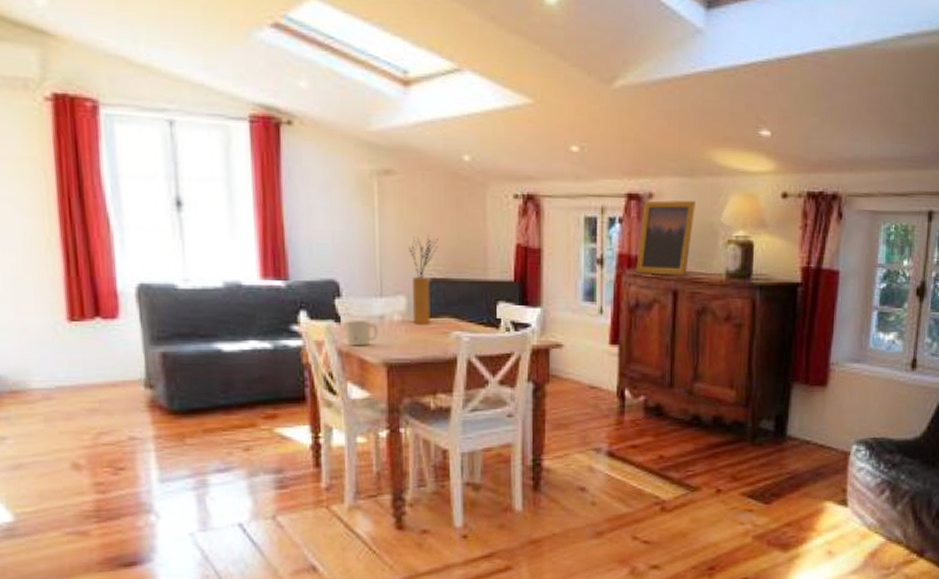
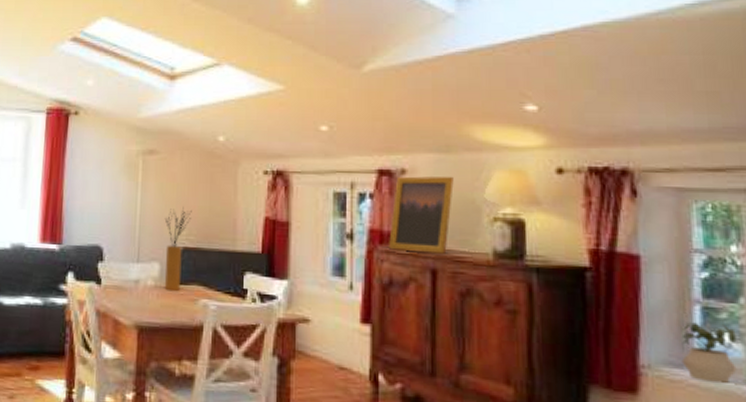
mug: present [345,321,379,346] -> none [104,283,133,308]
potted plant: none [860,325,899,373] -> present [681,322,737,385]

